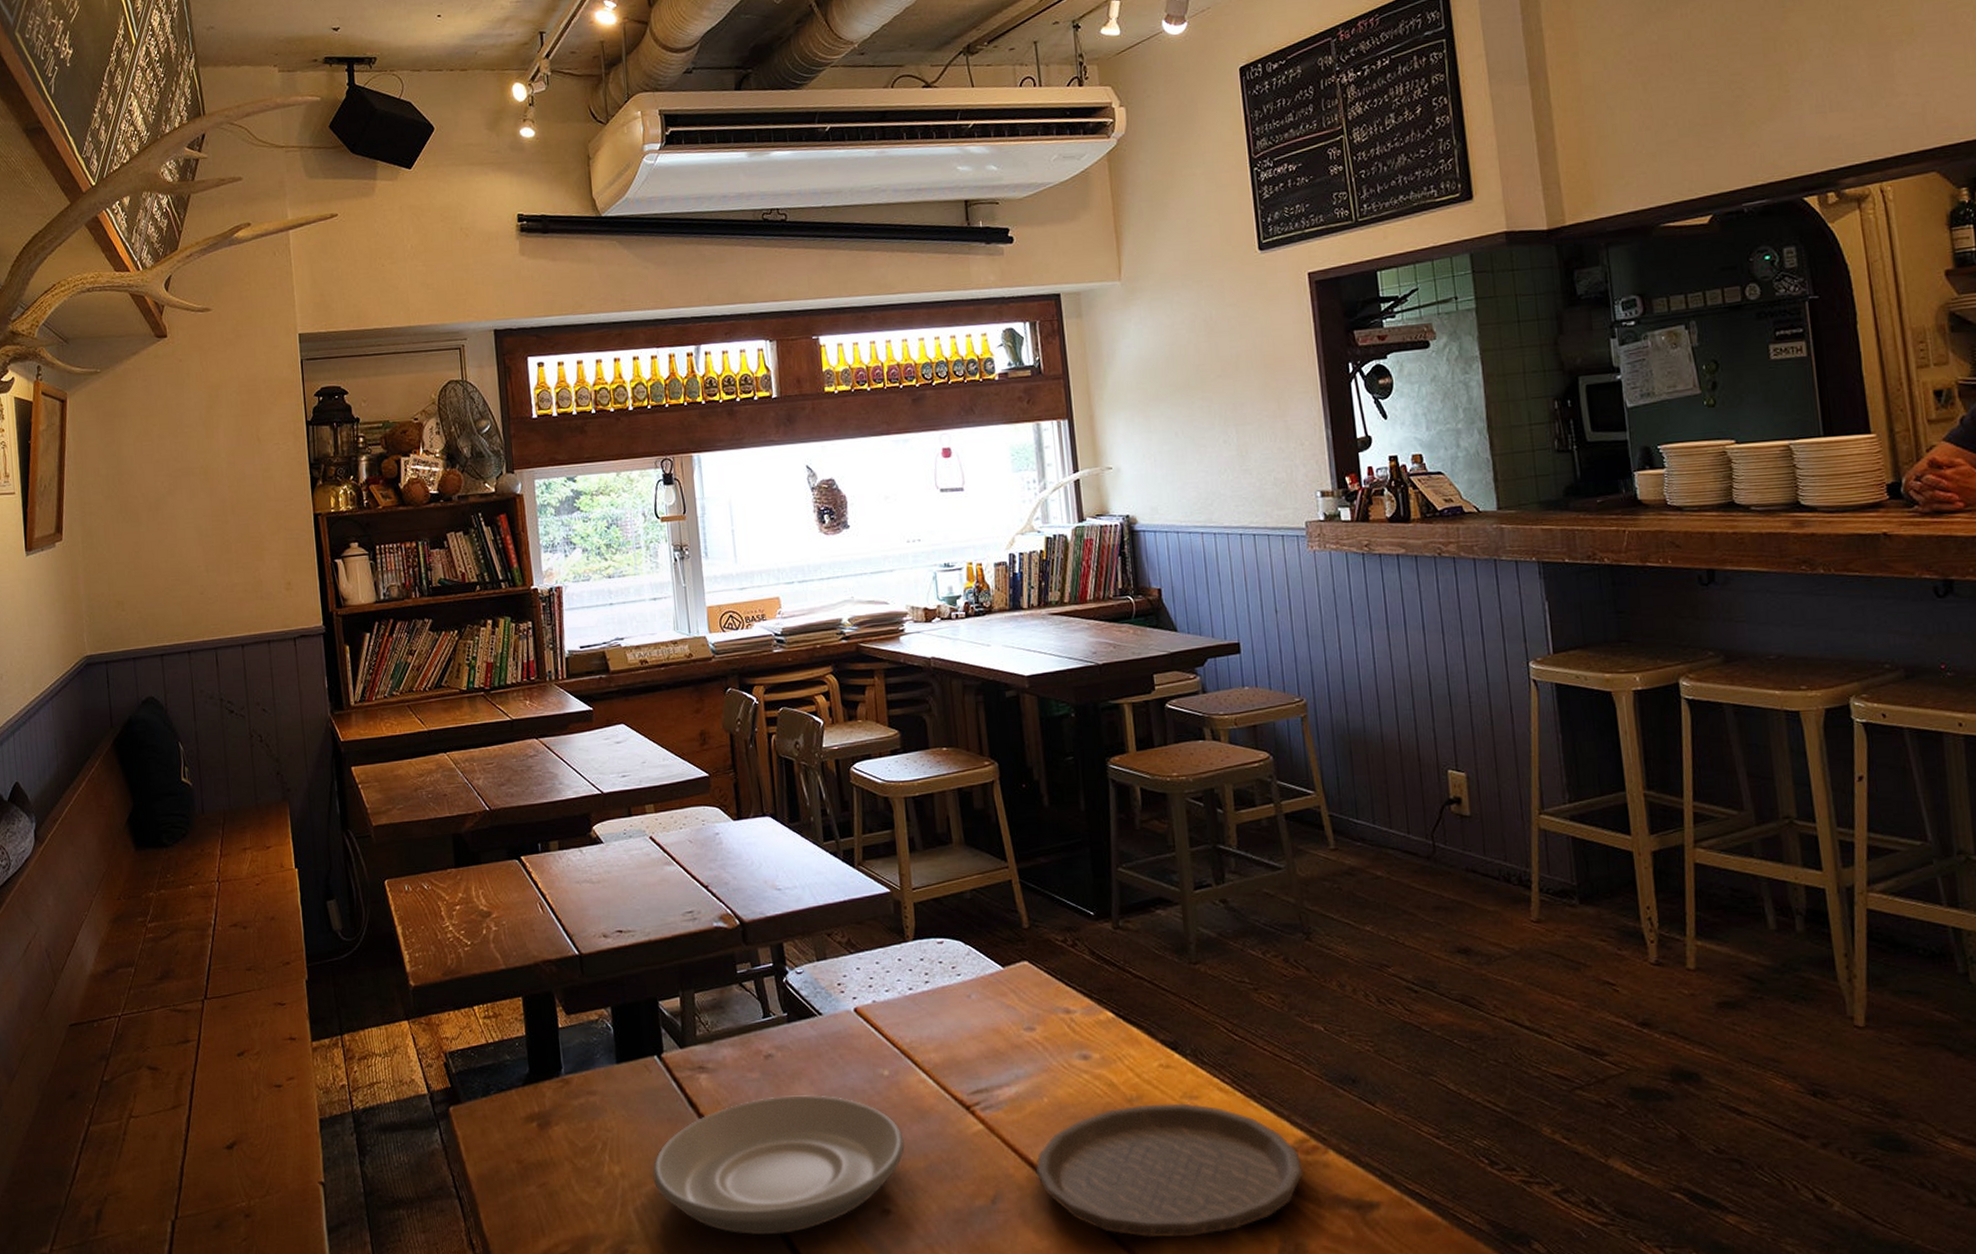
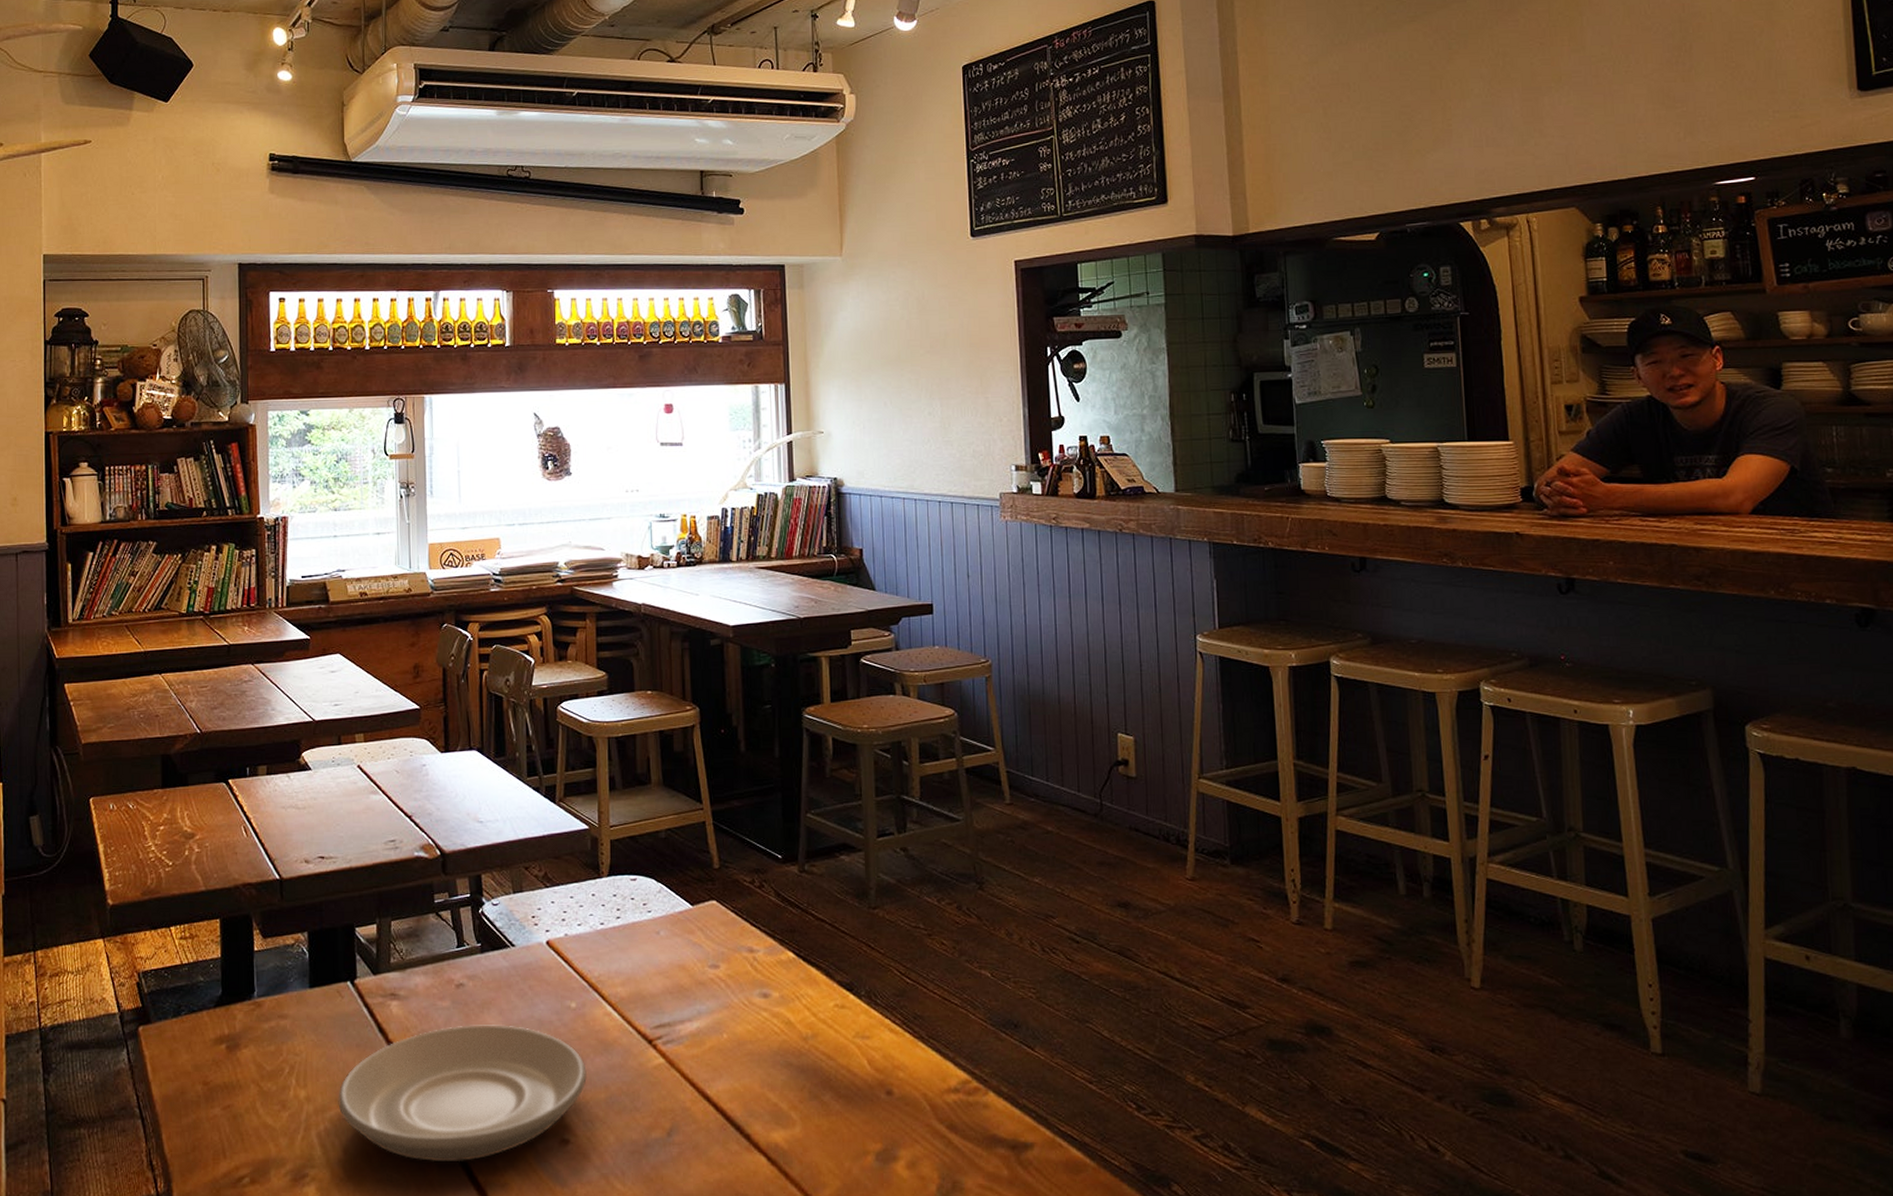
plate: present [1035,1103,1304,1238] -> none [711,1043,965,1173]

